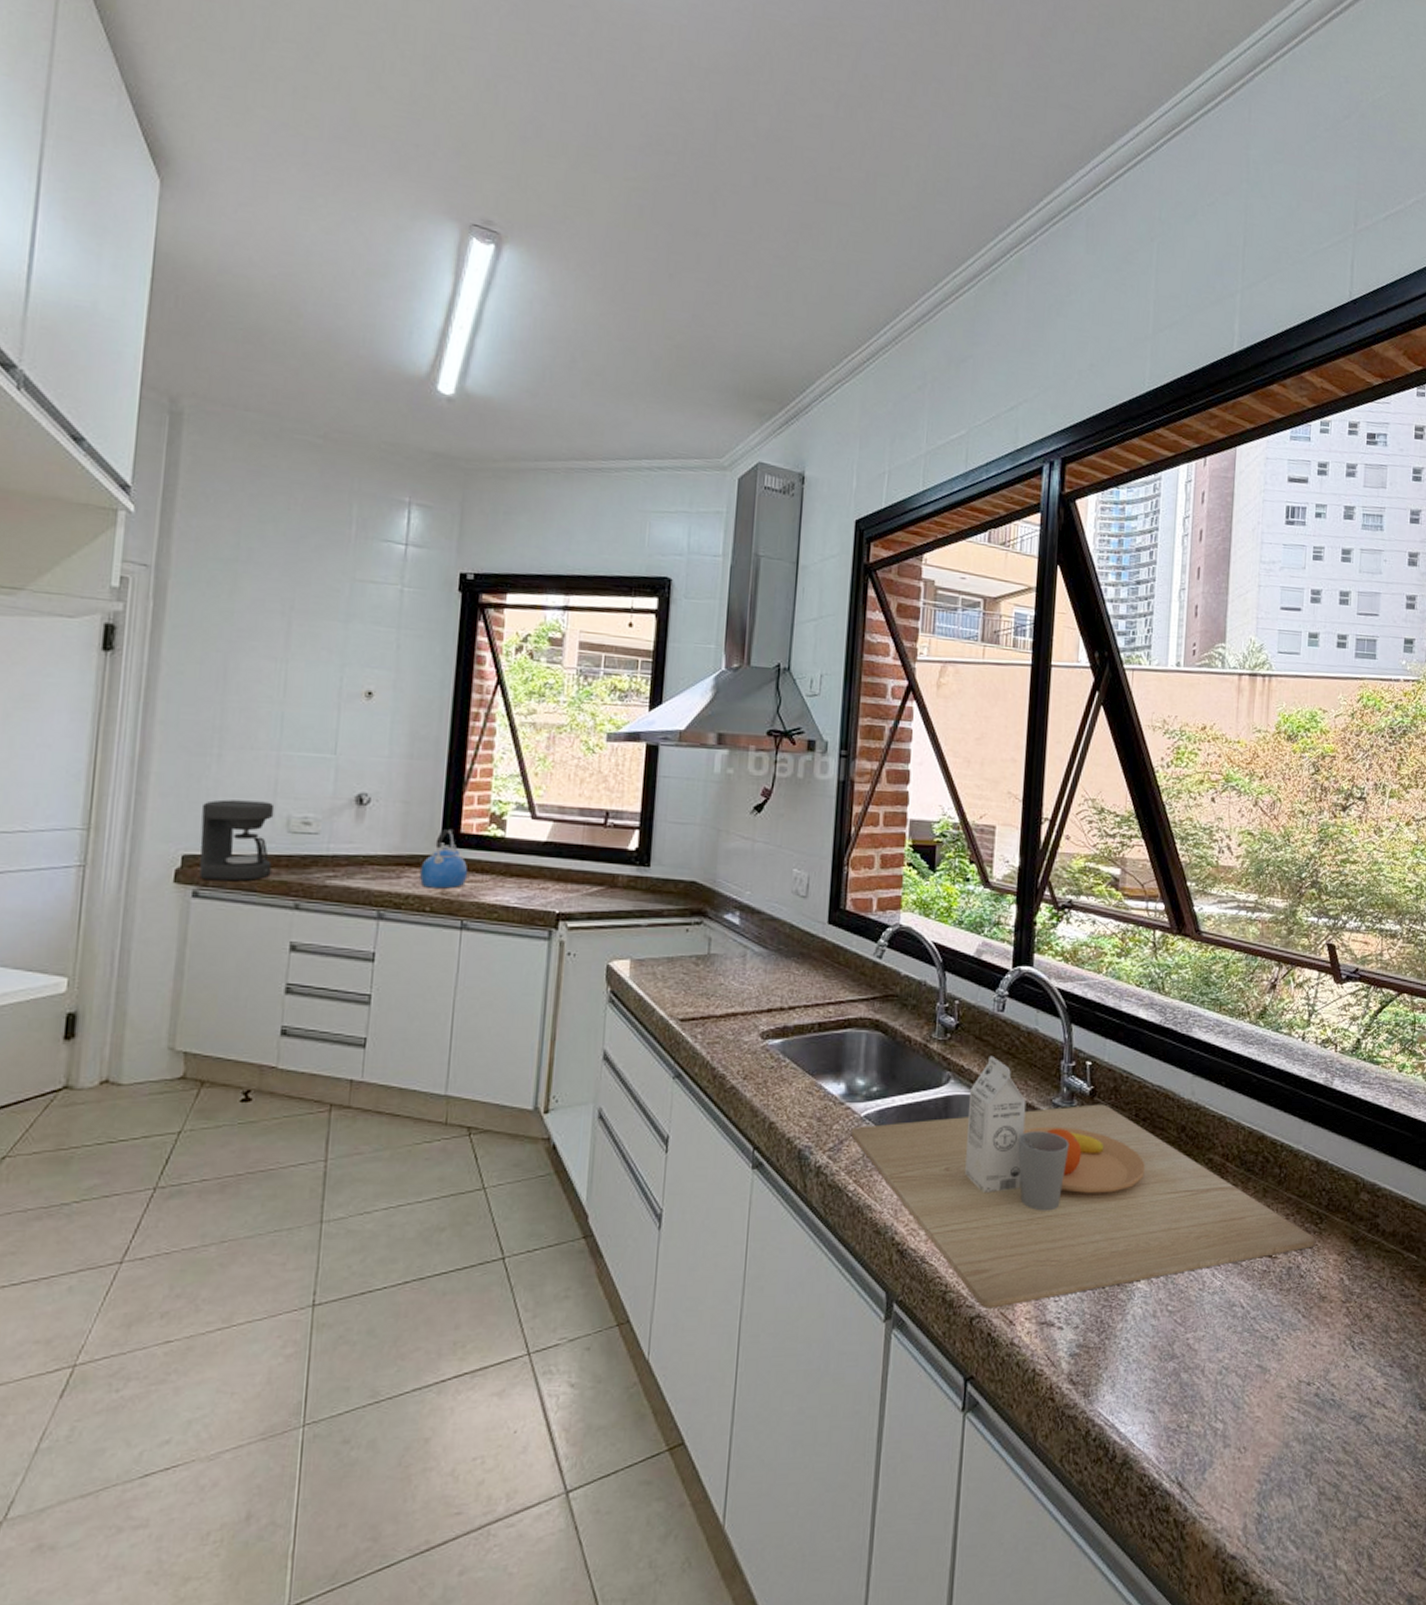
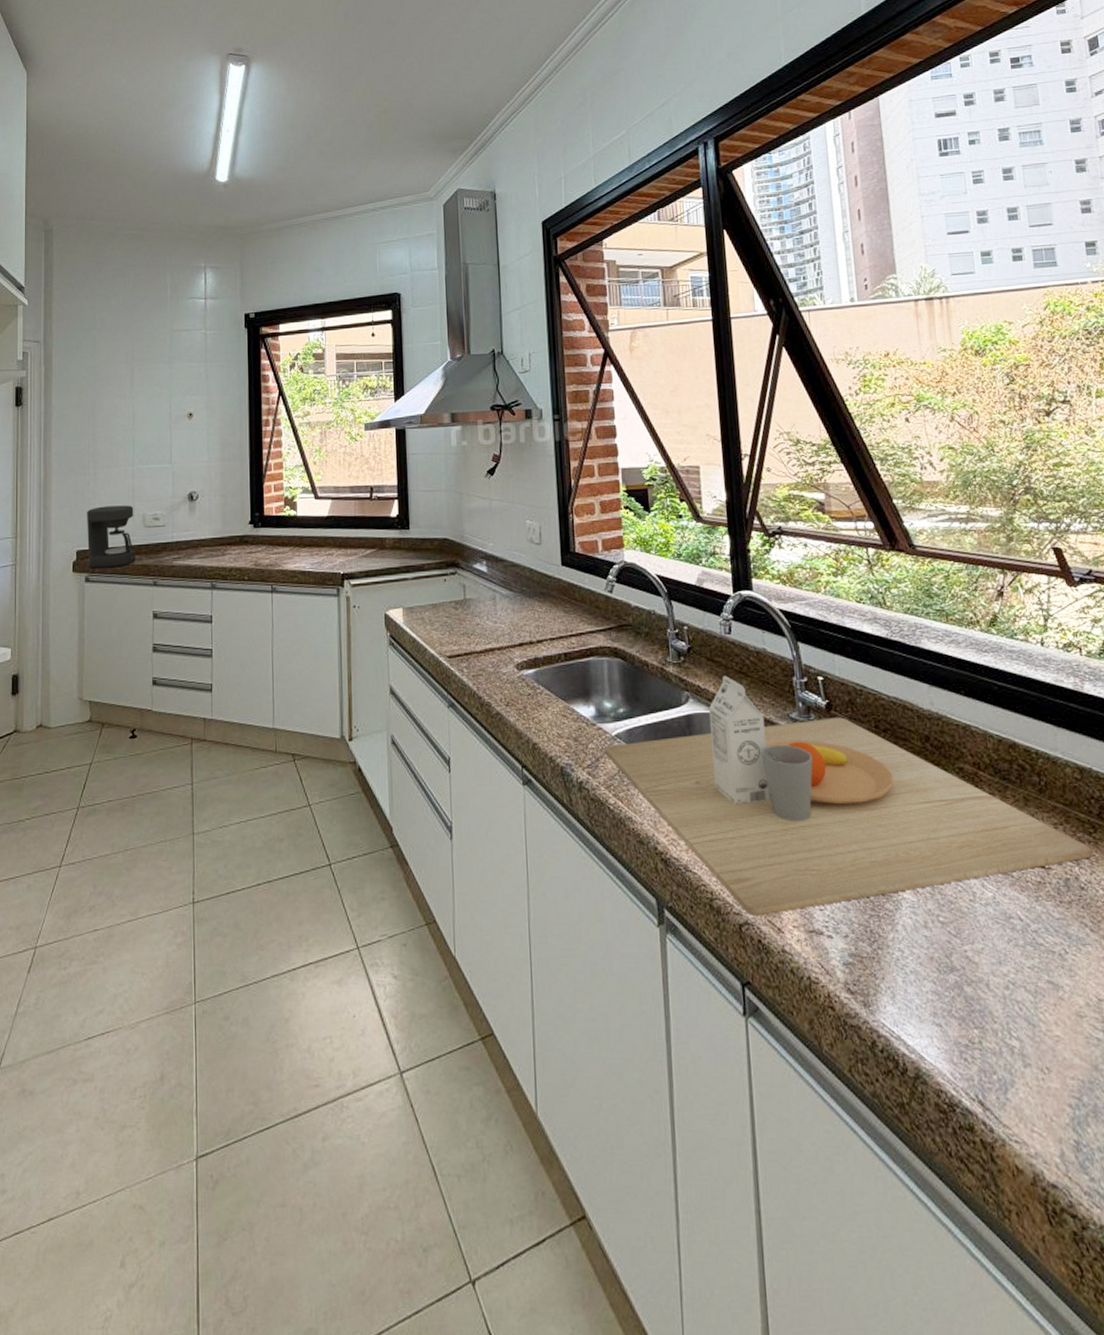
kettle: present [420,829,468,889] -> none [238,514,273,561]

